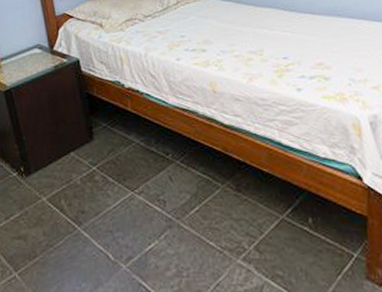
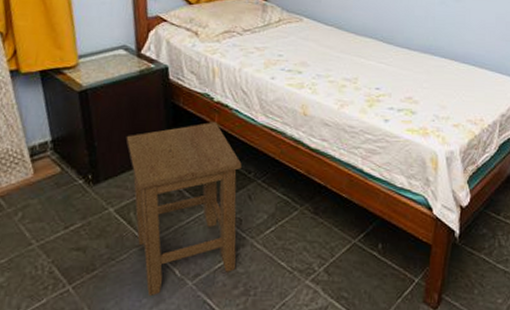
stool: none [49,107,166,281] -> present [126,121,242,297]

